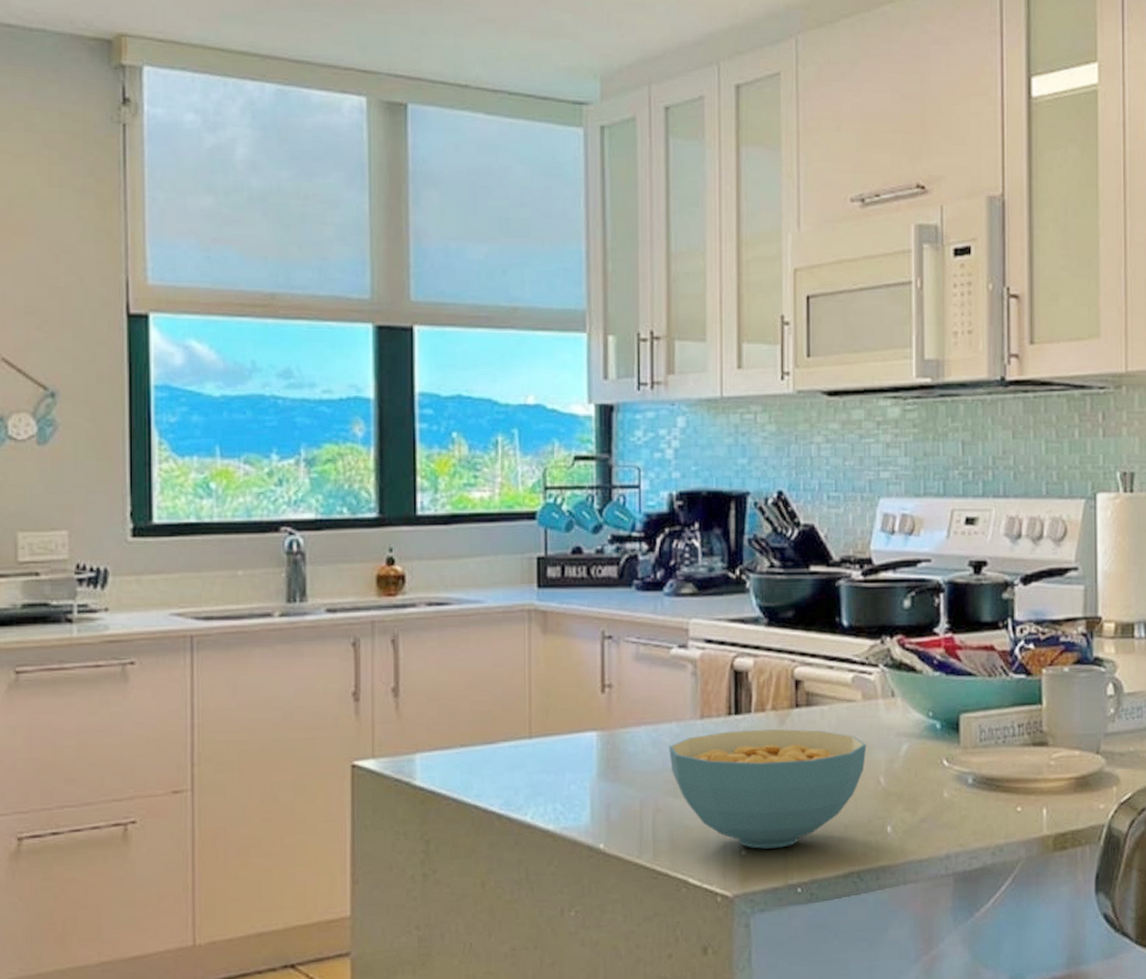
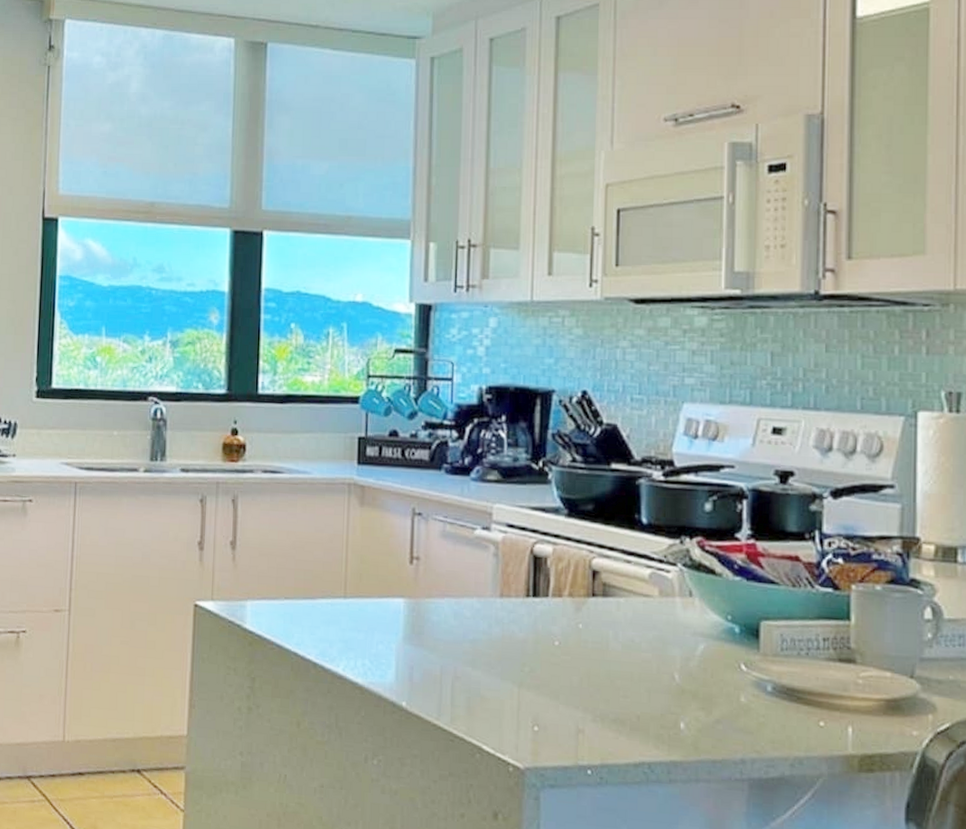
cereal bowl: present [669,729,867,849] -> none [469,612,662,729]

